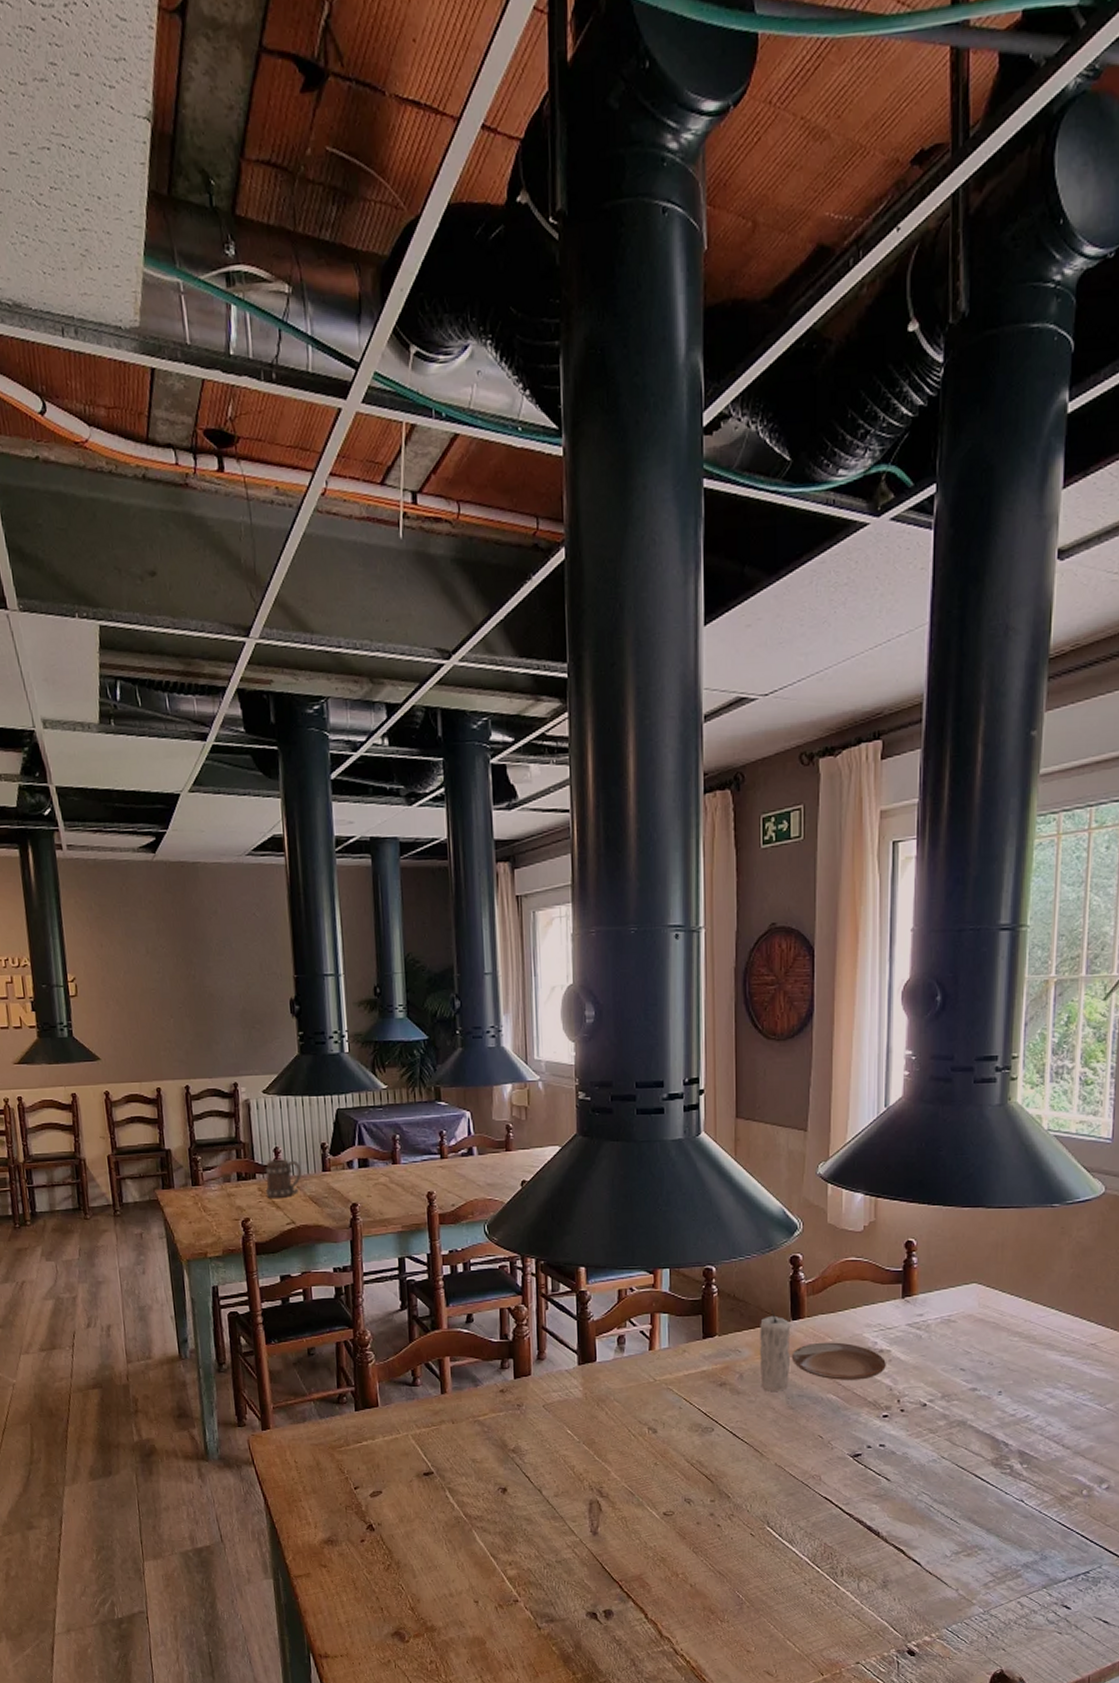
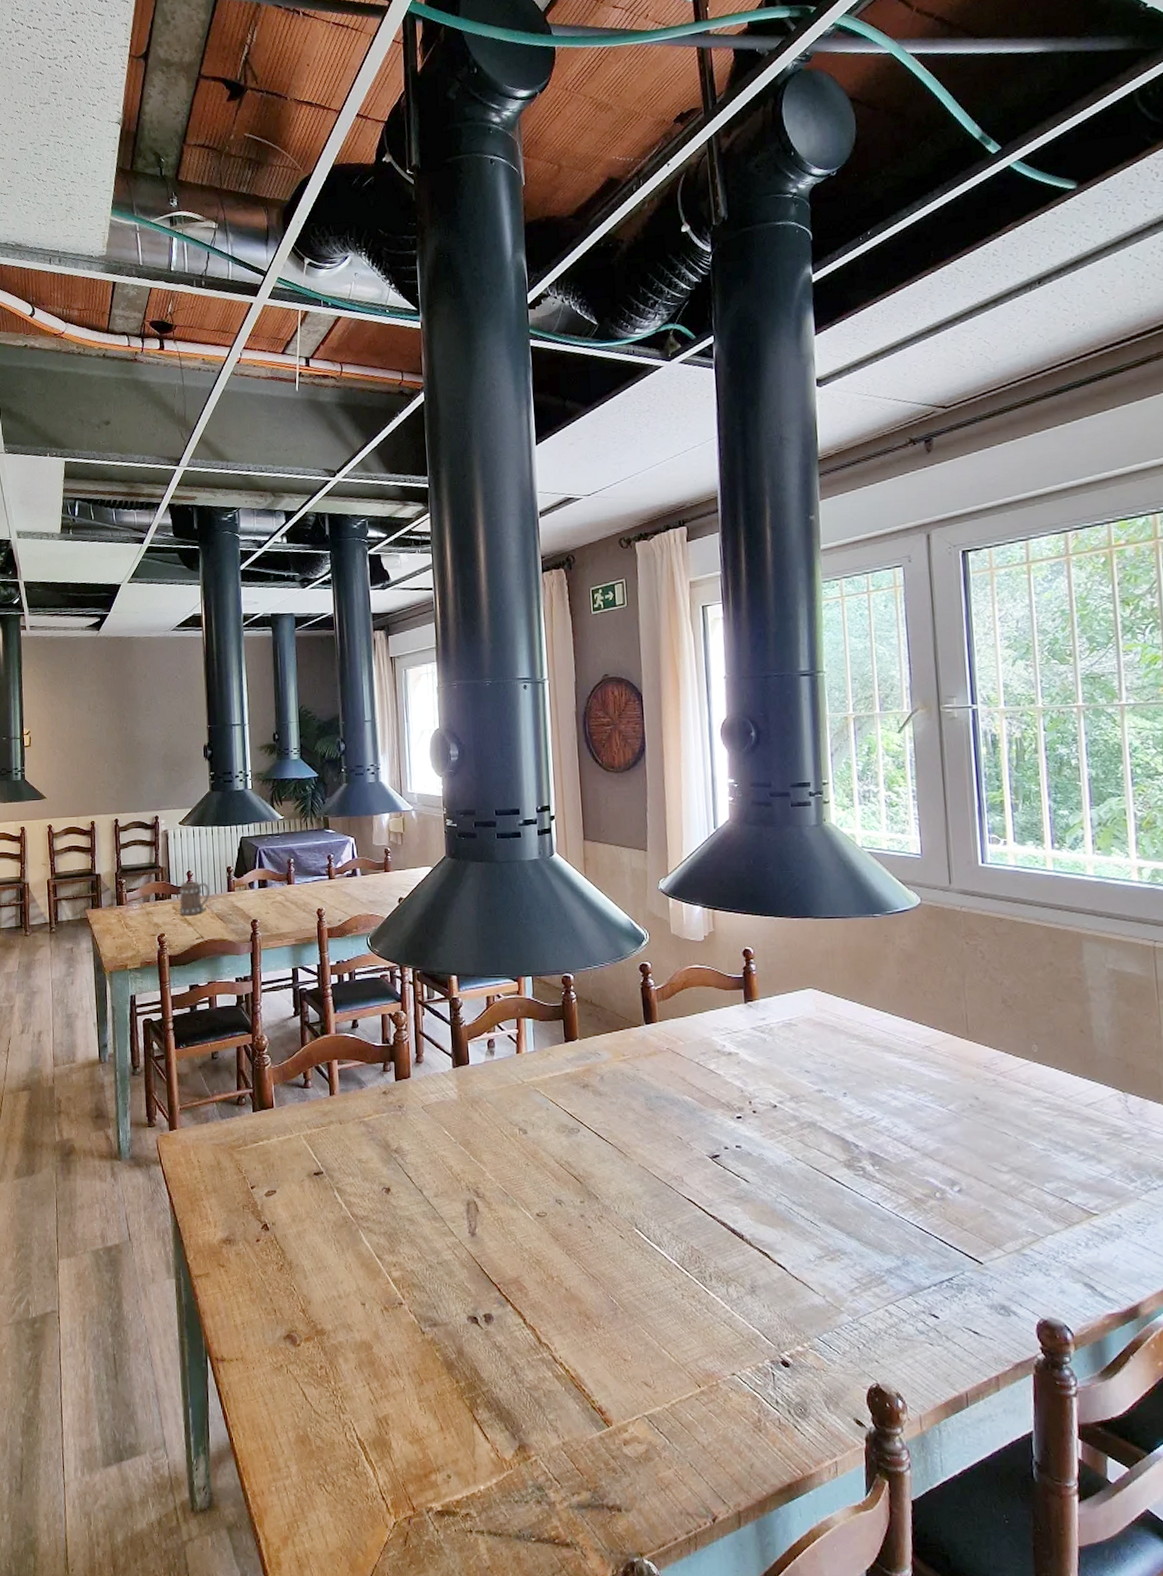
candle: present [760,1307,791,1391] -> none [616,1012,647,1093]
plate: present [792,1342,886,1380] -> none [648,1045,735,1082]

